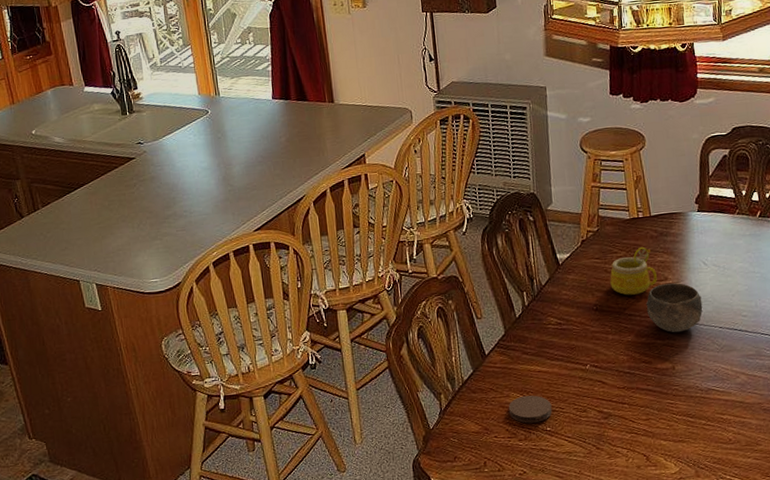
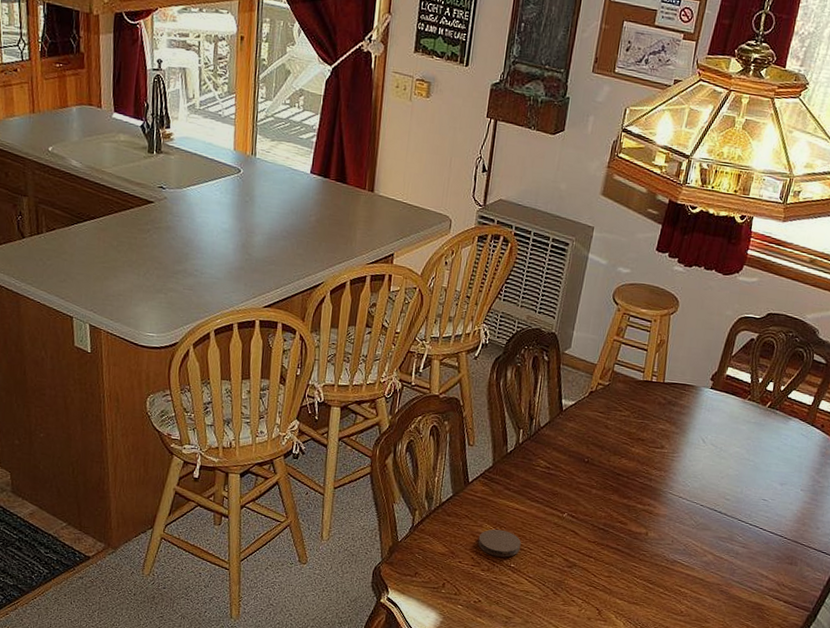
mug: present [610,247,657,295] -> none [607,411,655,456]
bowl: present [646,282,703,333] -> none [635,451,692,502]

